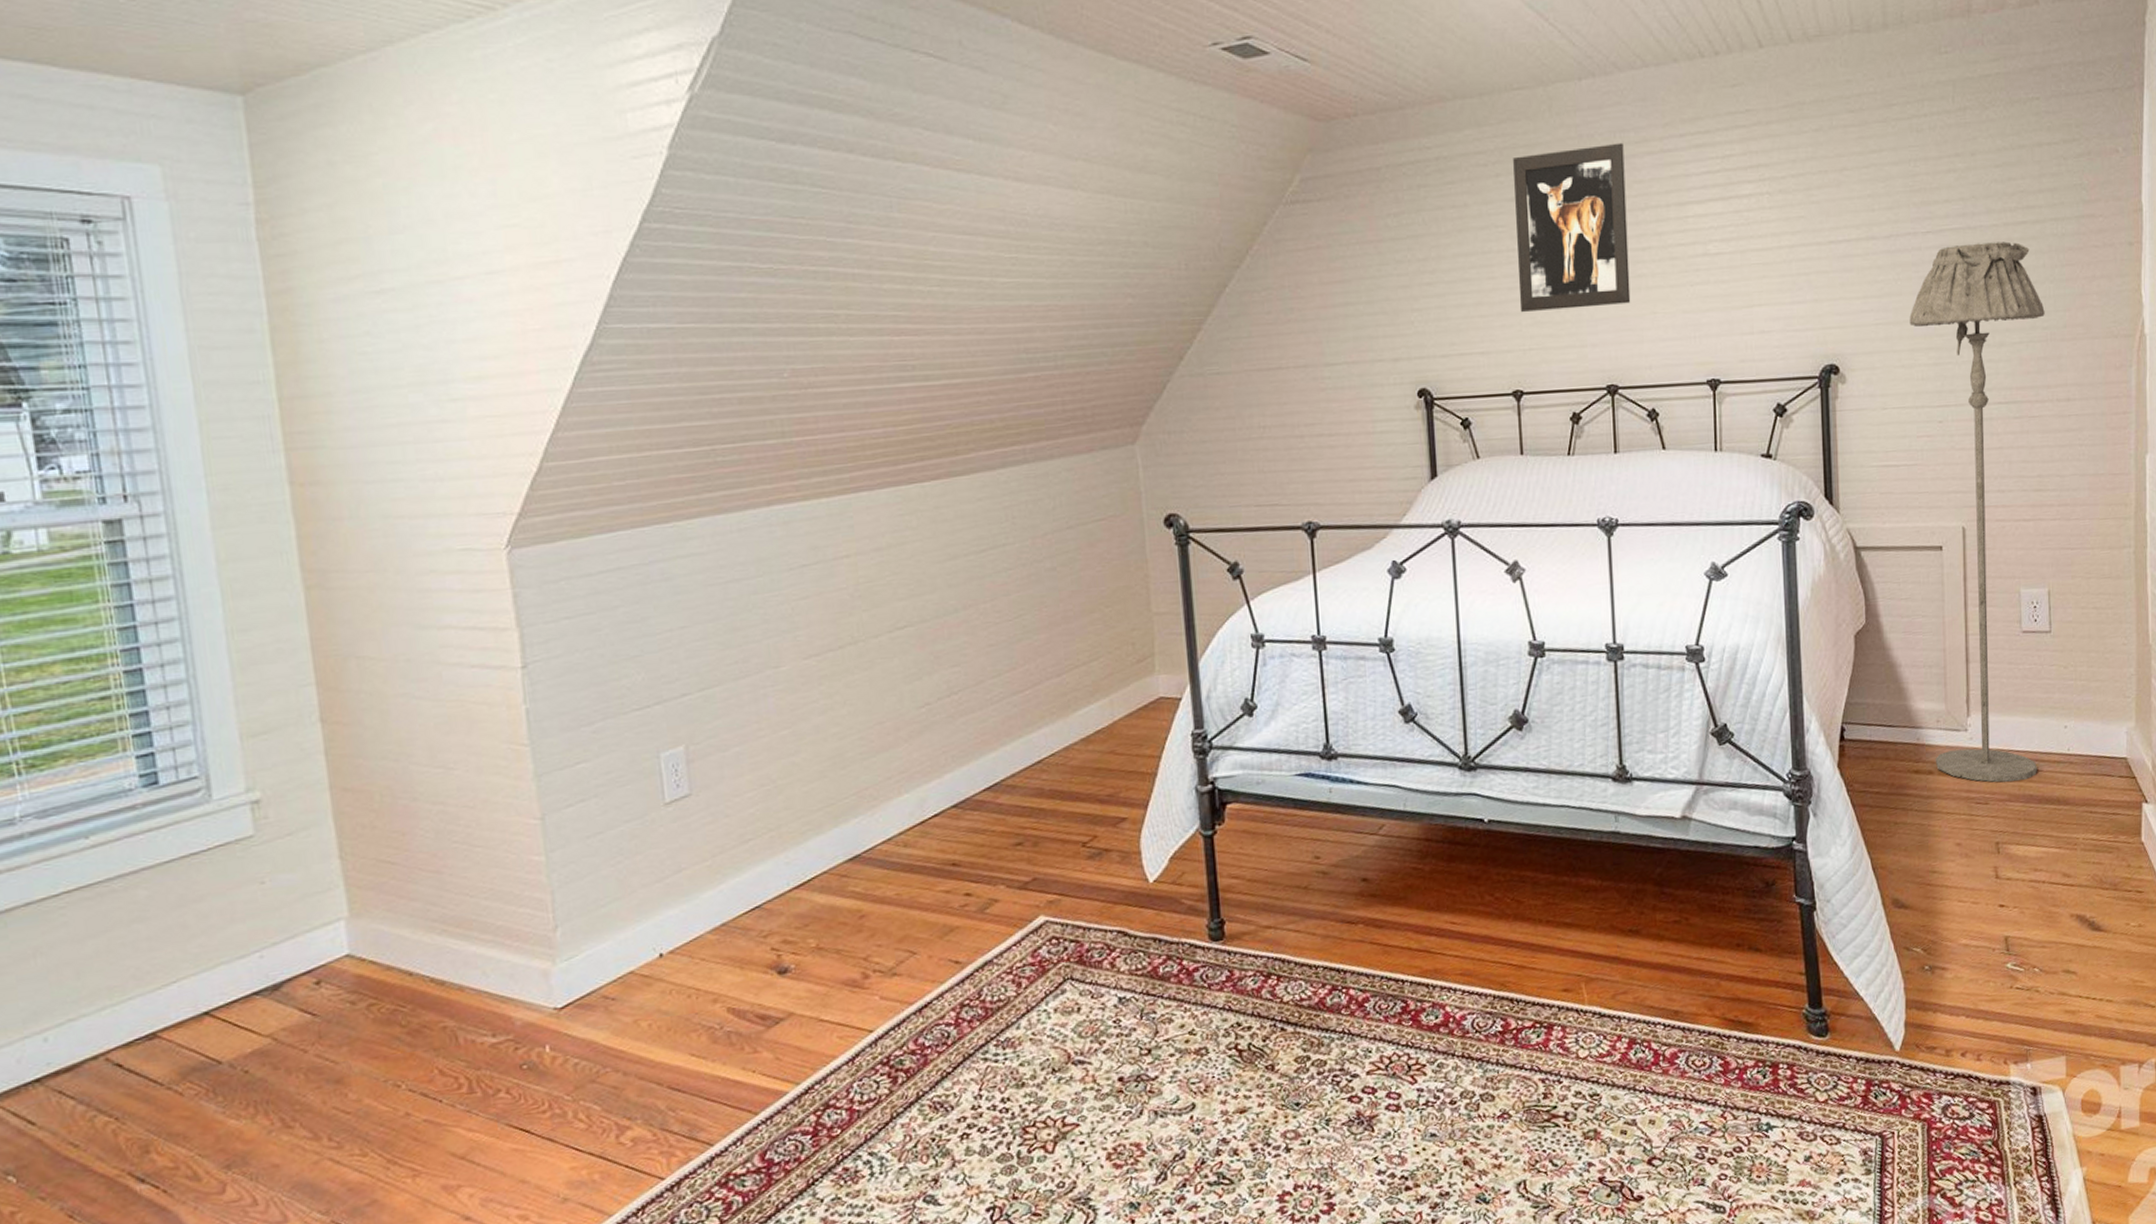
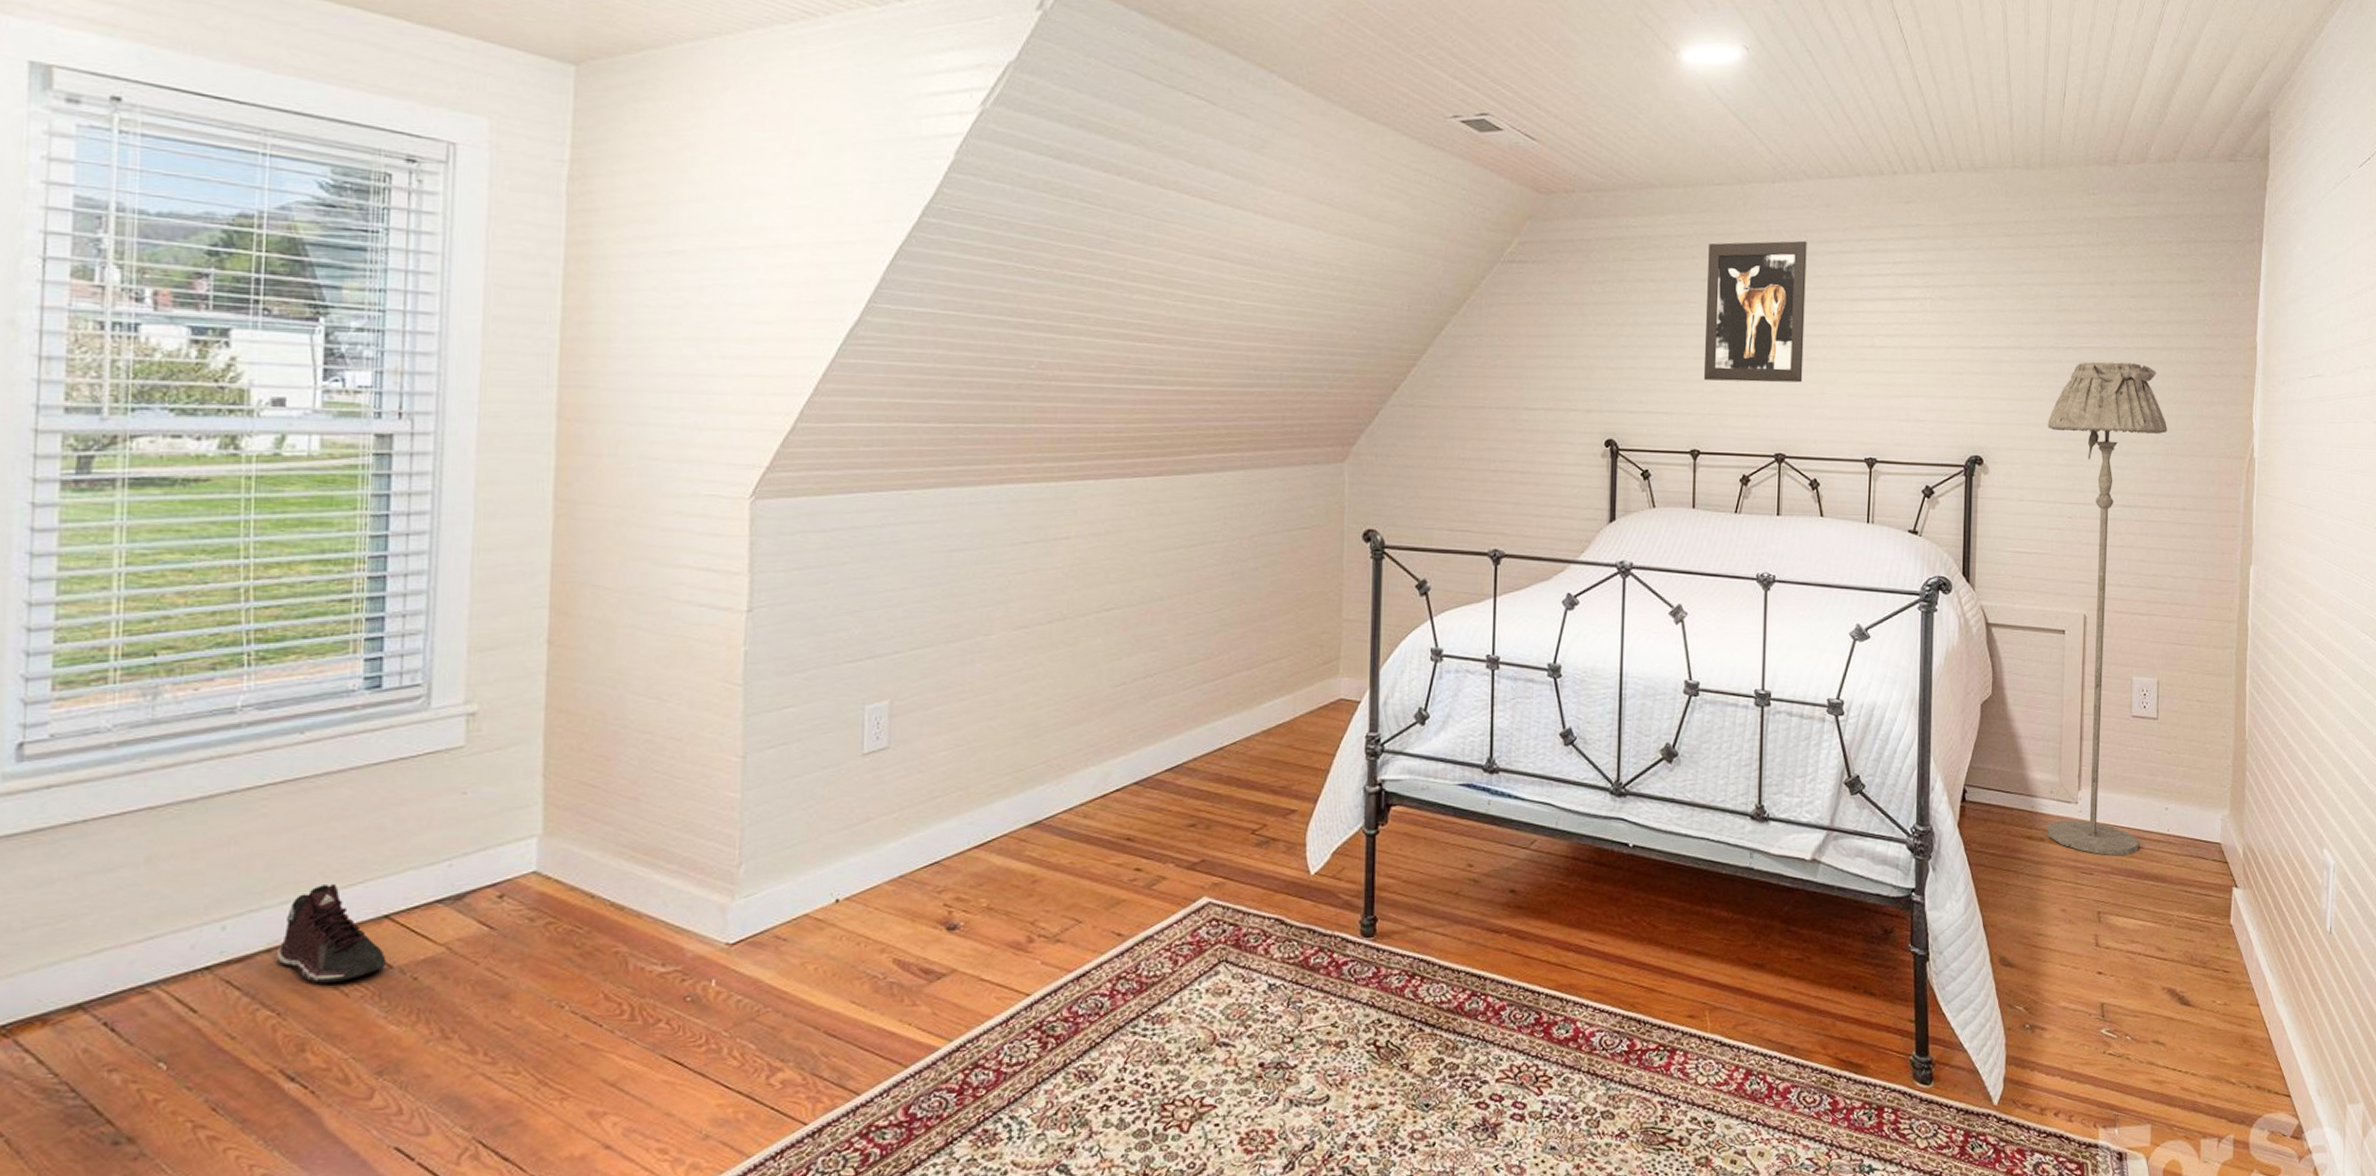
sneaker: none [103,985,215,1086] -> present [277,883,387,984]

